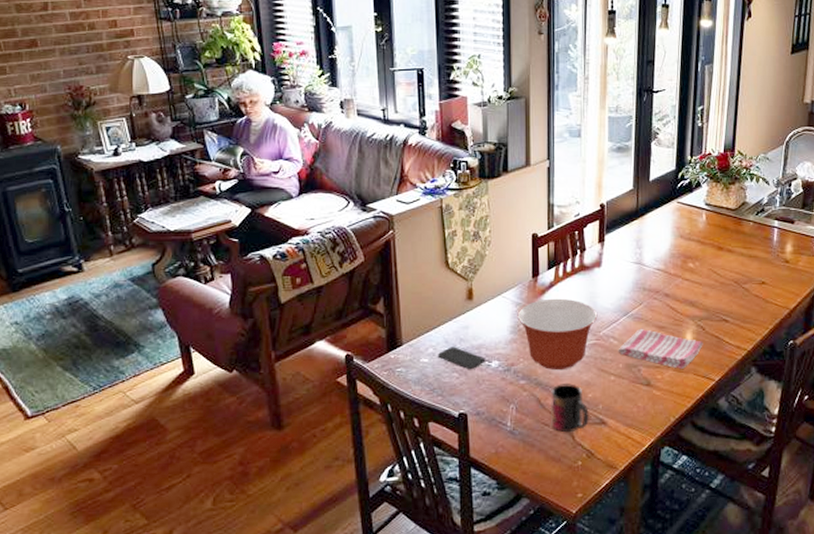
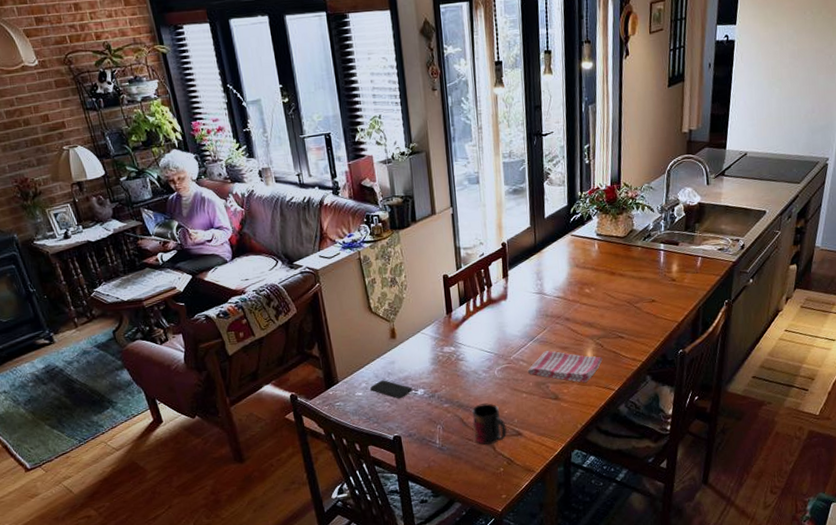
mixing bowl: present [517,298,598,371] -> none [436,330,508,393]

